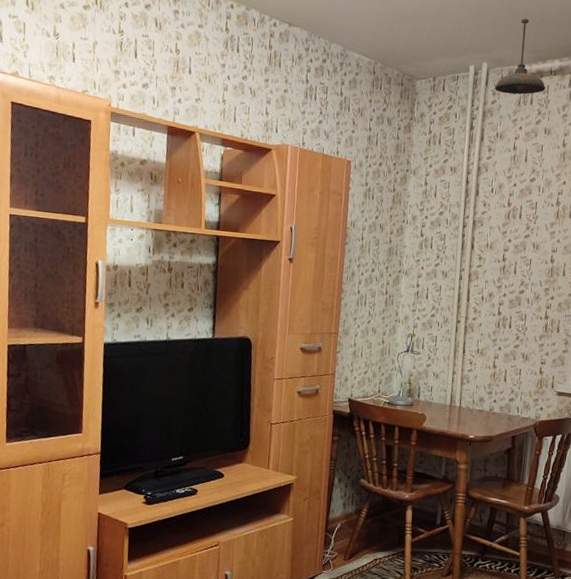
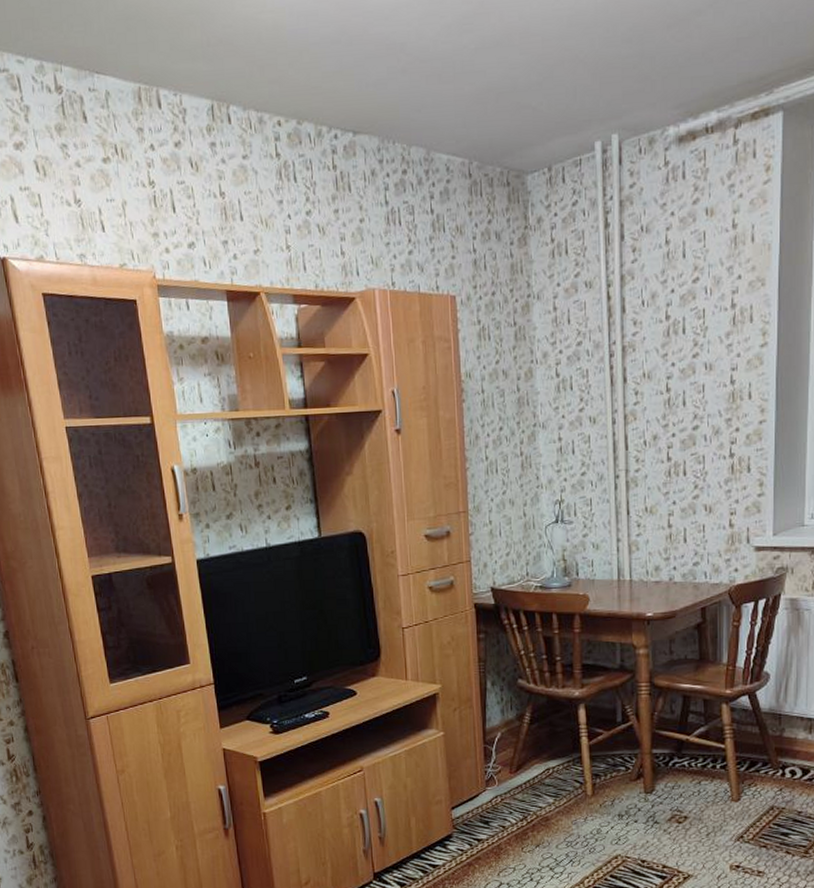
pendant light: present [495,19,546,95] -> none [632,62,701,171]

